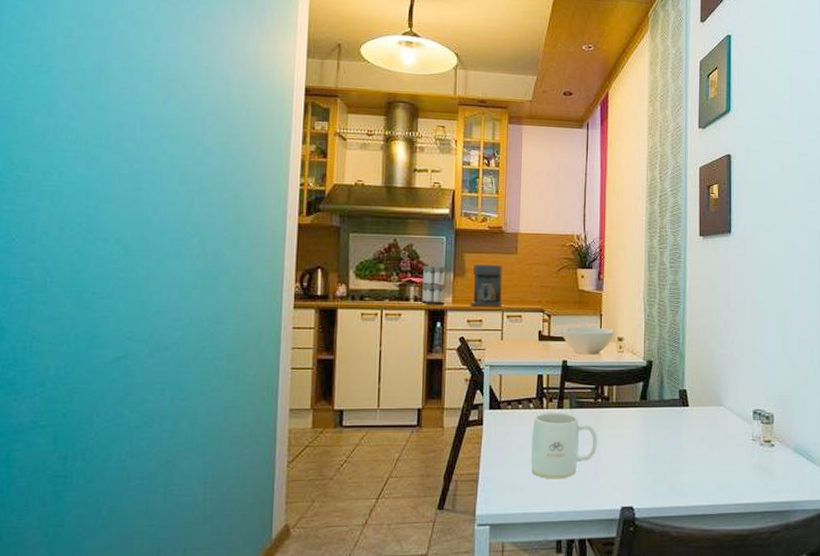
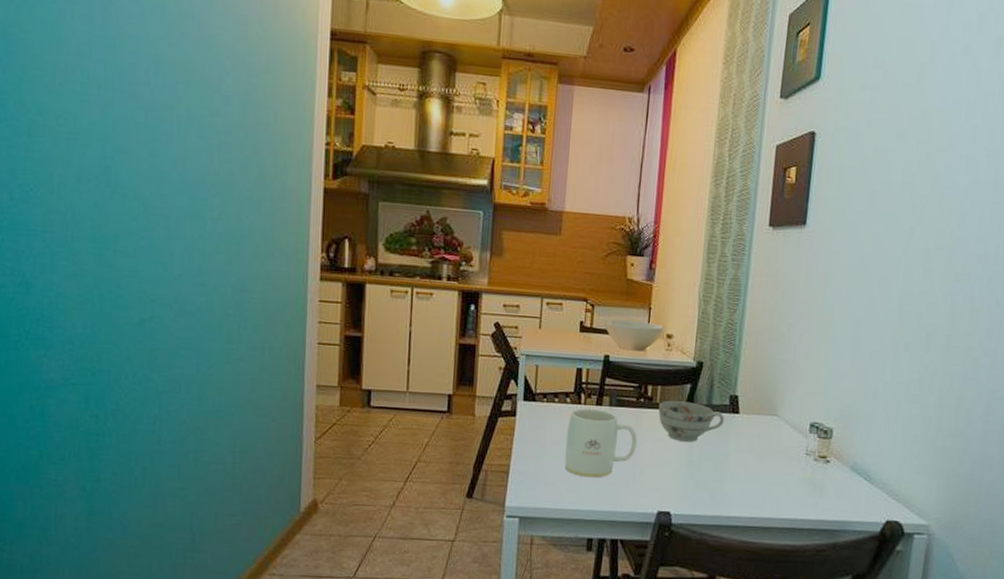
spice rack: present [421,260,446,306] -> none [454,236,483,287]
coffee maker: present [470,265,503,307] -> none [507,244,544,293]
teacup: none [615,399,676,437] -> present [658,400,724,442]

